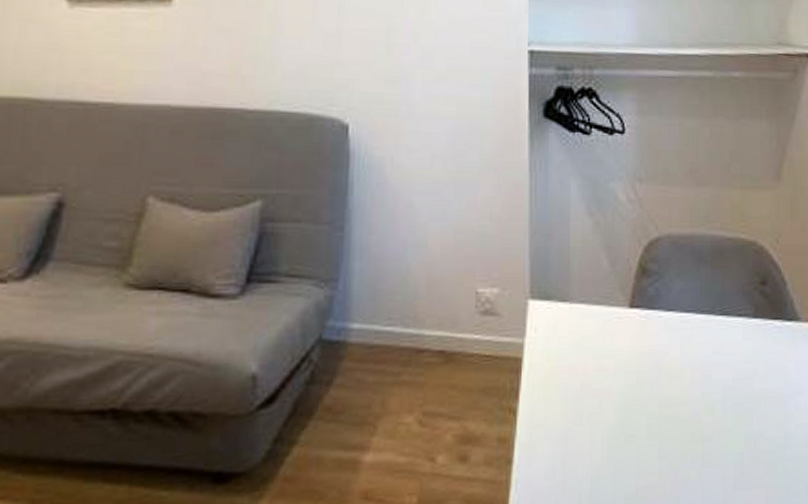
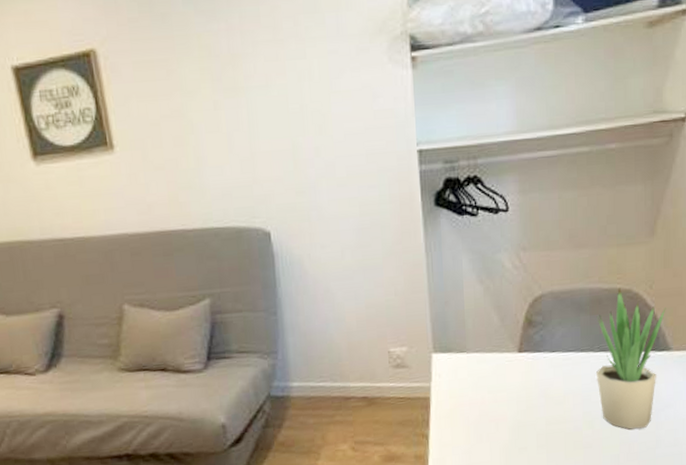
potted plant: none [718,239,794,420] -> present [596,288,666,430]

